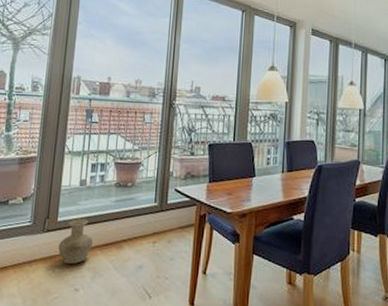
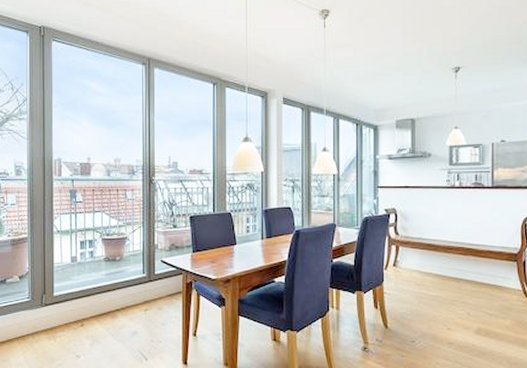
vase: present [58,219,93,265] -> none [57,293,88,334]

